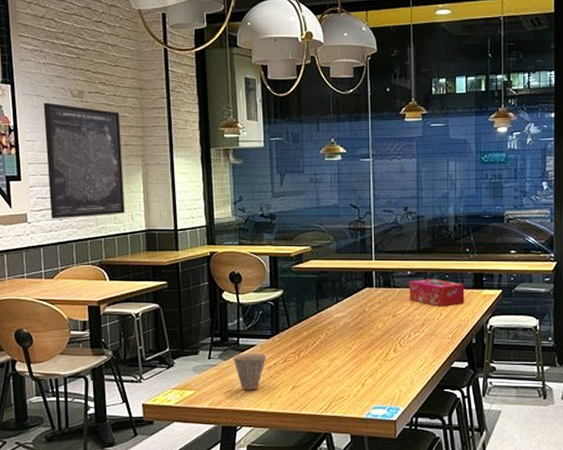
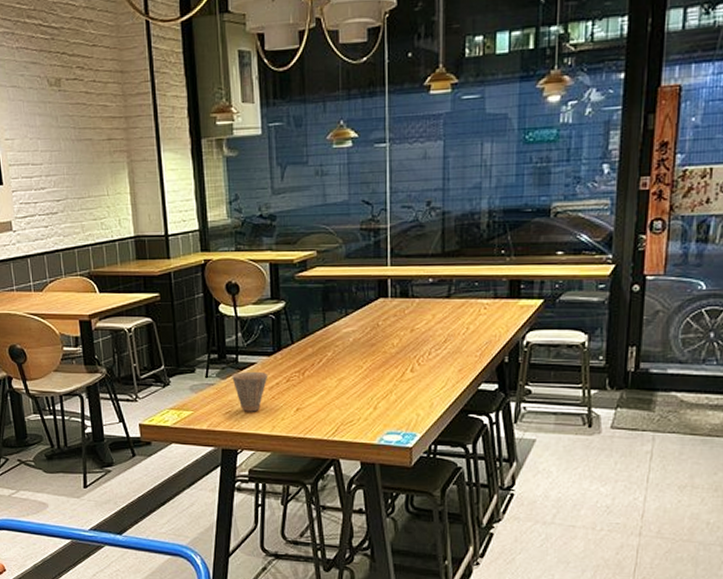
wall art: present [43,102,125,219] -> none [20,94,112,227]
tissue box: present [409,278,465,307] -> none [430,286,498,320]

